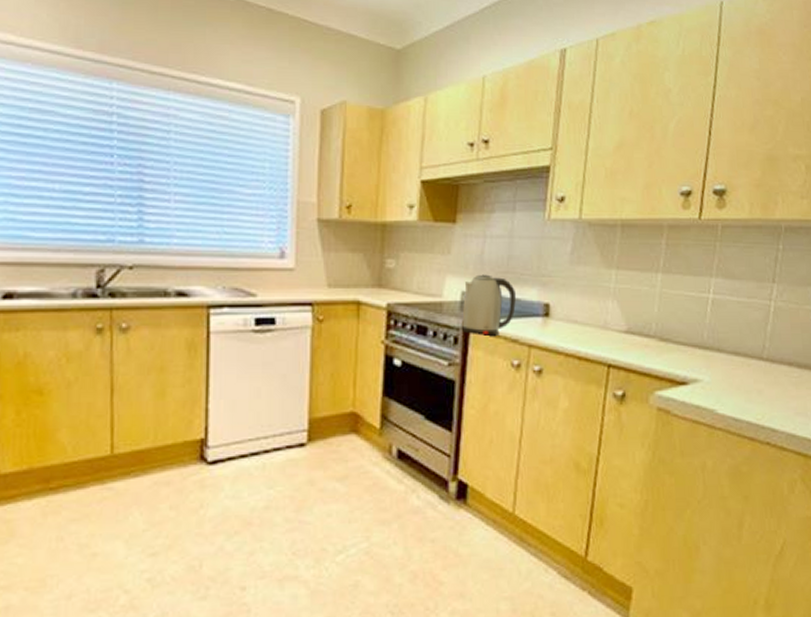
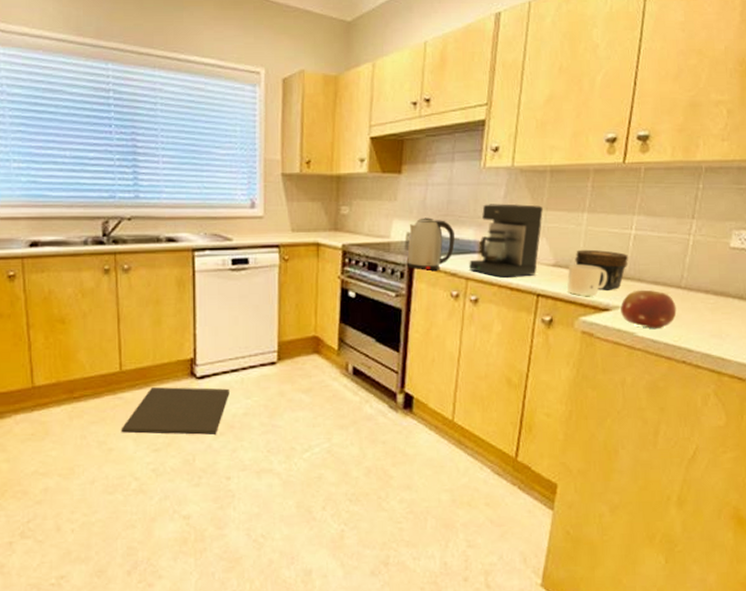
doormat: none [109,474,248,534] -> present [121,387,229,435]
coffee maker: none [532,260,614,344] -> present [469,203,543,276]
mug: none [641,331,685,369] -> present [567,264,608,297]
jar: none [649,314,707,361] -> present [575,249,628,290]
fruit: none [699,361,759,405] -> present [620,289,677,329]

